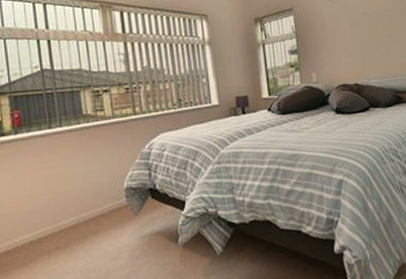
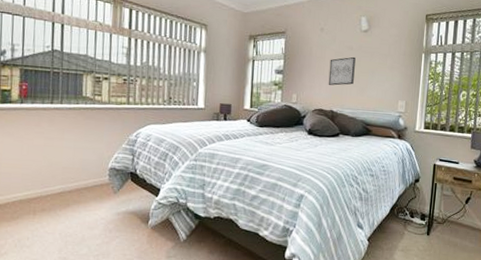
wall art: none [345,22,375,57] -> present [328,56,356,86]

